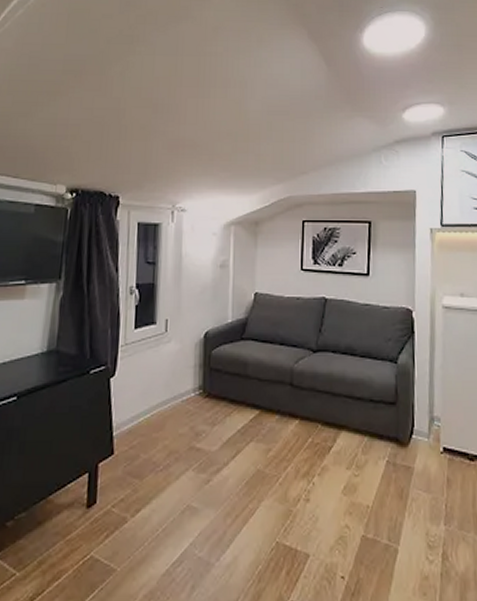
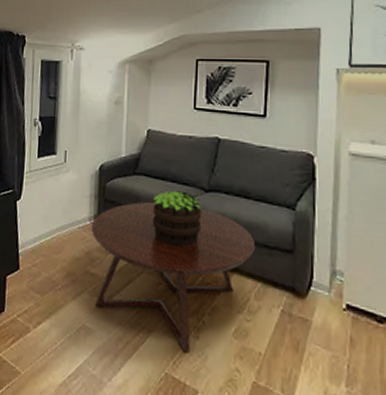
coffee table: none [196,367,362,517] -> present [91,201,256,353]
potted plant: none [260,353,311,409] -> present [152,190,202,247]

